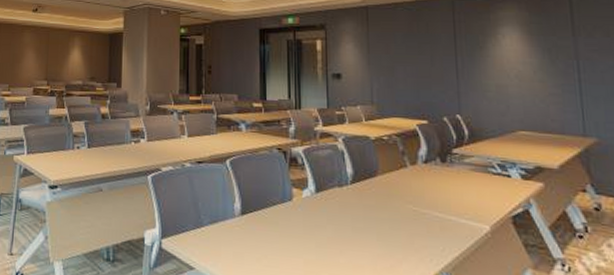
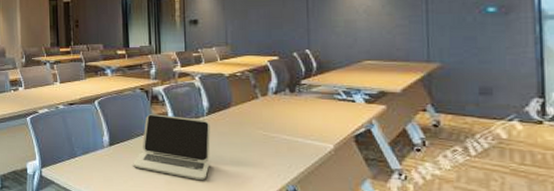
laptop: none [267,179,355,262] -> present [133,114,211,180]

